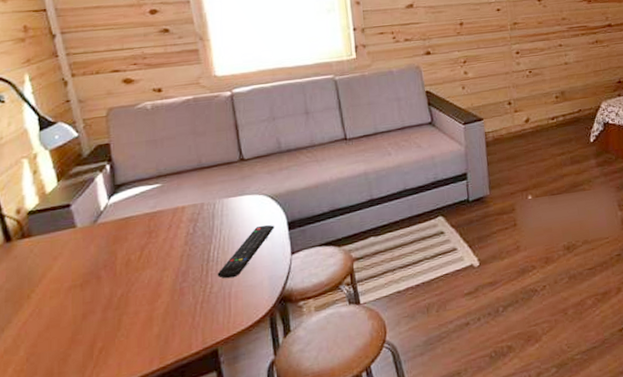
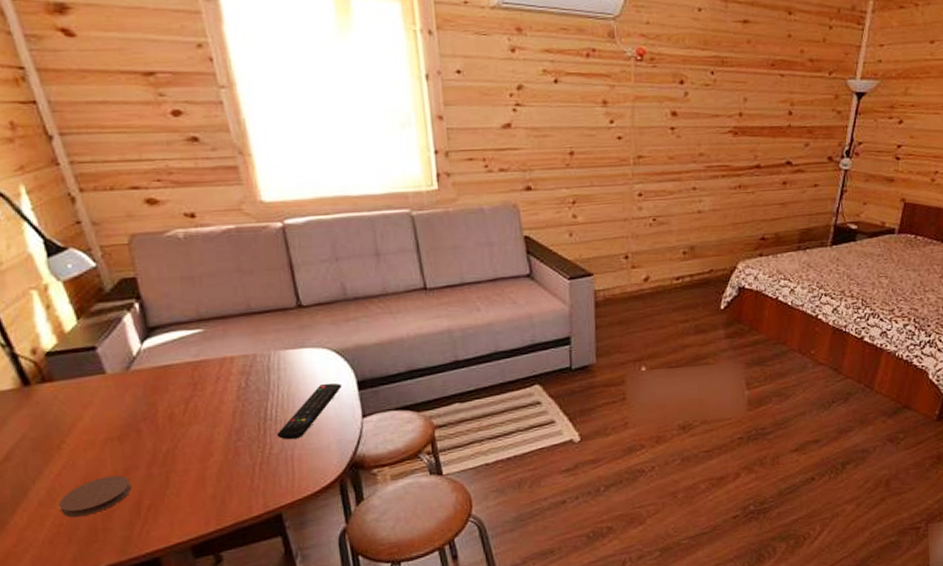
coaster: none [22,320,88,364] -> present [59,476,132,518]

